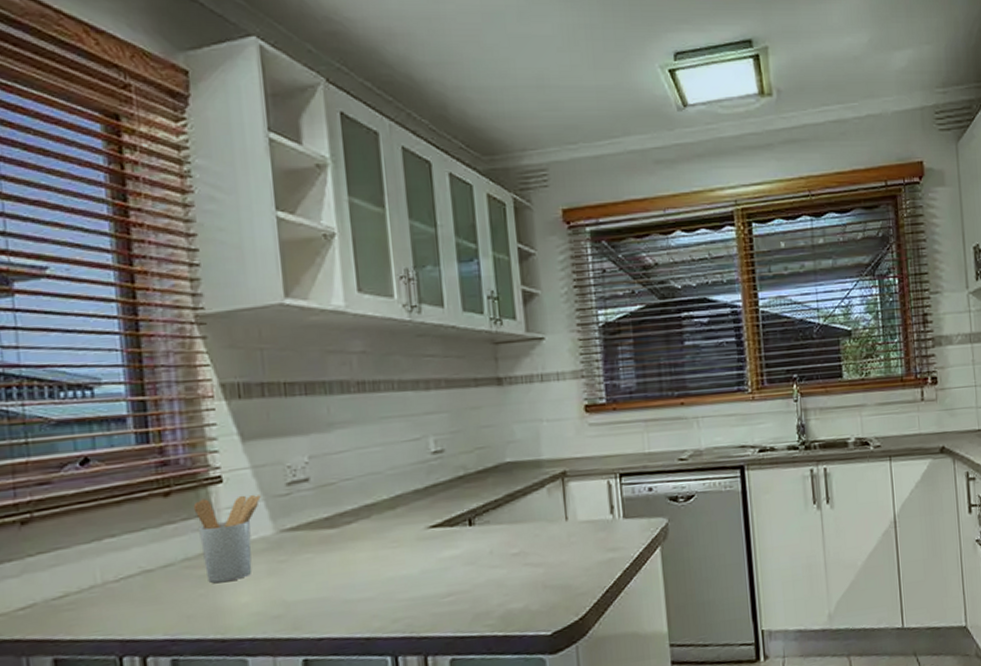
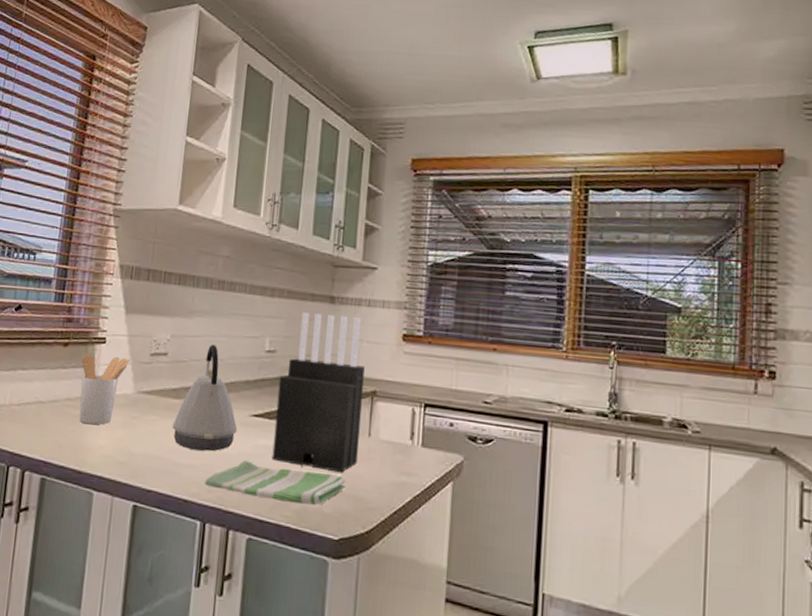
kettle: none [333,457,415,582] -> present [172,345,238,452]
dish towel: none [387,568,550,617] -> present [205,461,346,505]
knife block: none [453,396,558,570] -> present [272,312,365,473]

